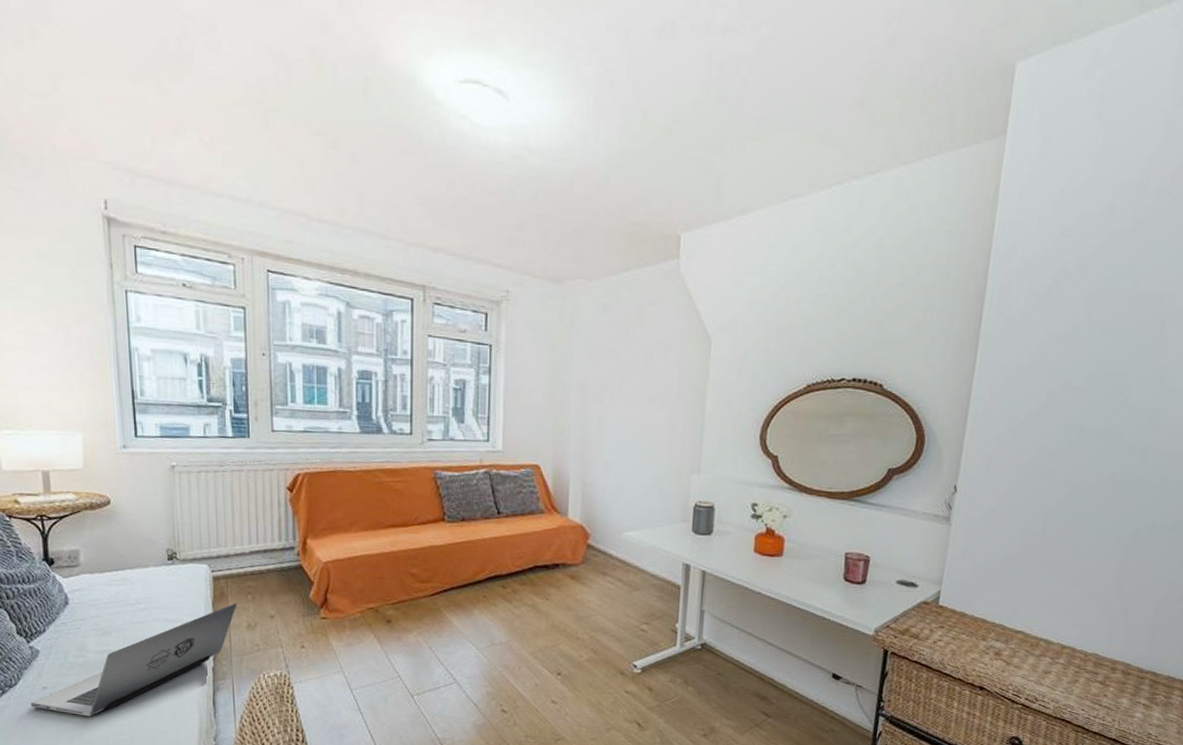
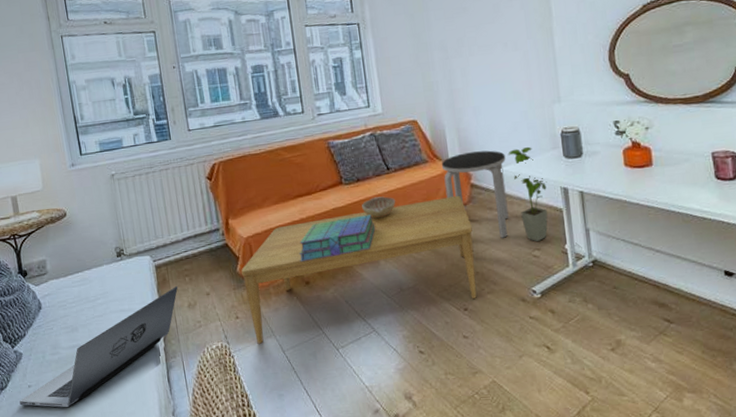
coffee table: none [314,553,581,678] -> present [241,195,477,344]
stack of books: none [384,558,475,598] -> present [299,214,376,261]
decorative bowl: none [463,541,502,565] -> present [362,196,396,219]
side table: none [558,509,630,606] -> present [441,150,509,238]
house plant: none [633,514,670,616] -> present [508,146,548,242]

